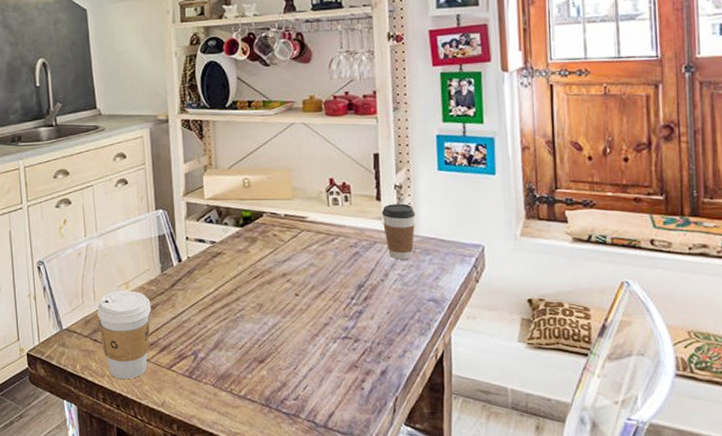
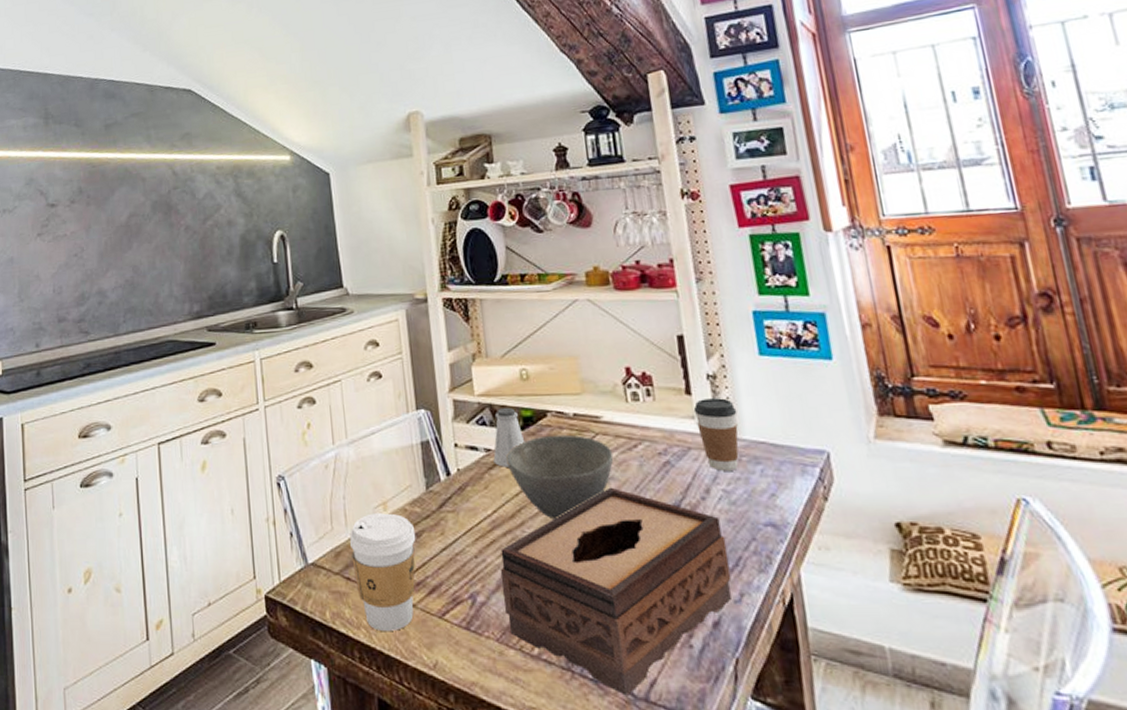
saltshaker: none [217,209,244,256] -> present [493,408,525,467]
tissue box: none [218,271,398,424] -> present [500,487,732,696]
bowl: none [227,231,314,296] -> present [505,434,614,520]

